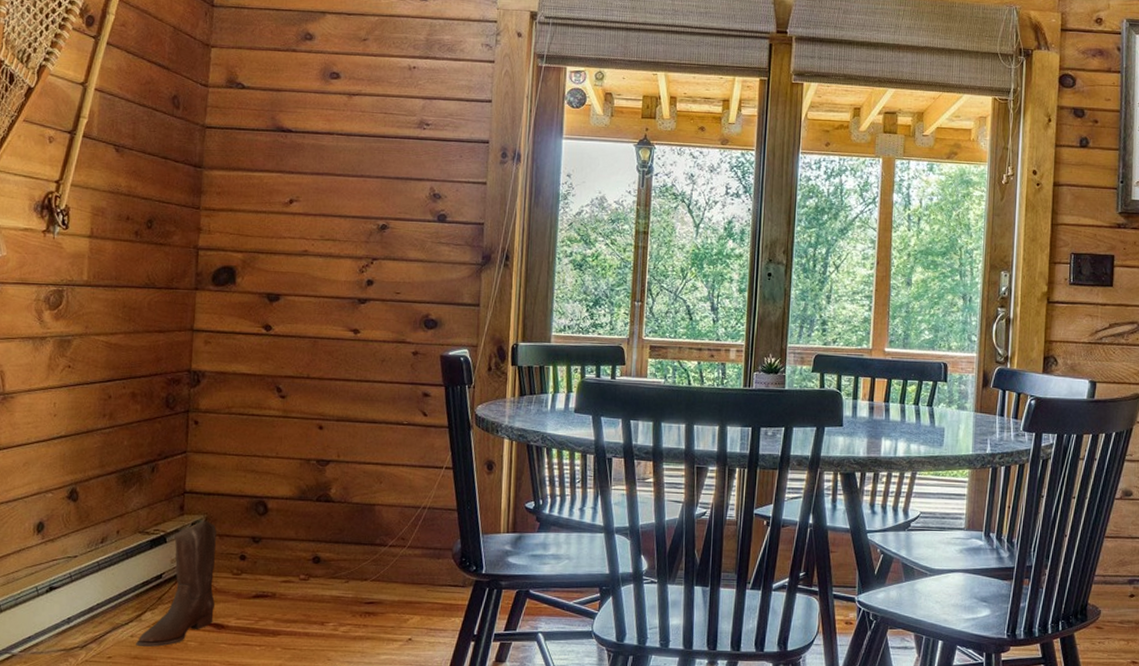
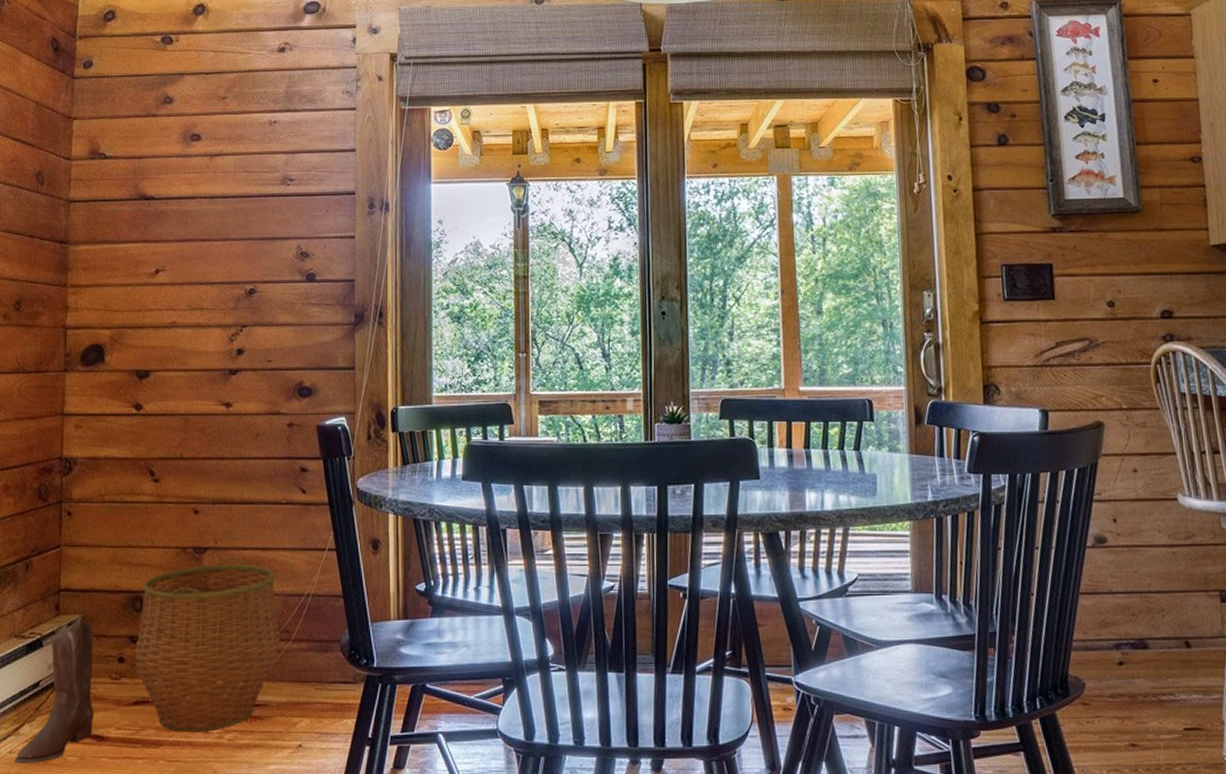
basket: none [255,470,396,624] -> present [134,557,280,732]

